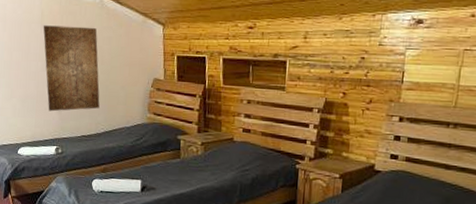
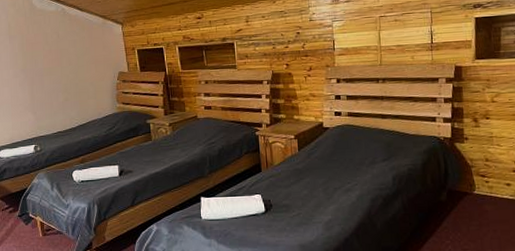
wall art: present [43,25,100,112] -> none [11,33,72,114]

